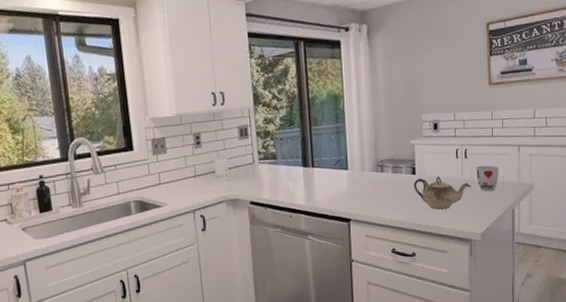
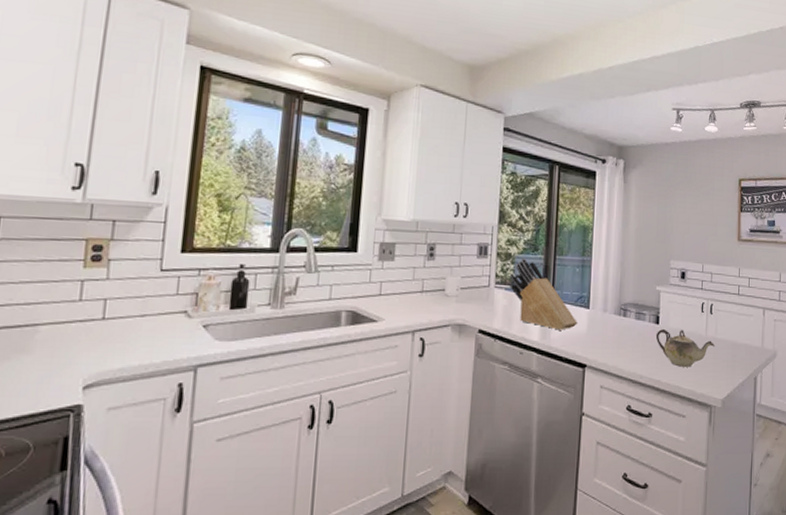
knife block: none [270,134,338,193] -> present [509,259,578,330]
cup: present [475,165,499,192] -> none [720,325,744,354]

